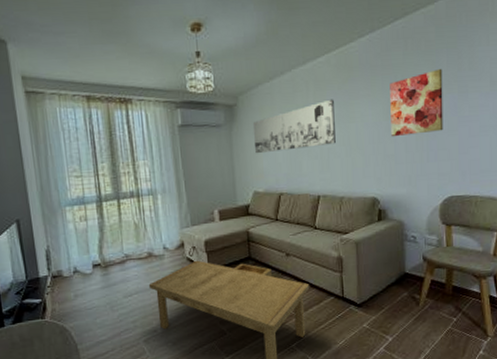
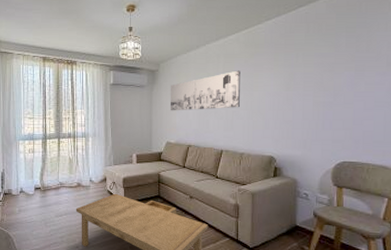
wall art: present [390,69,443,137] -> none [290,50,341,106]

